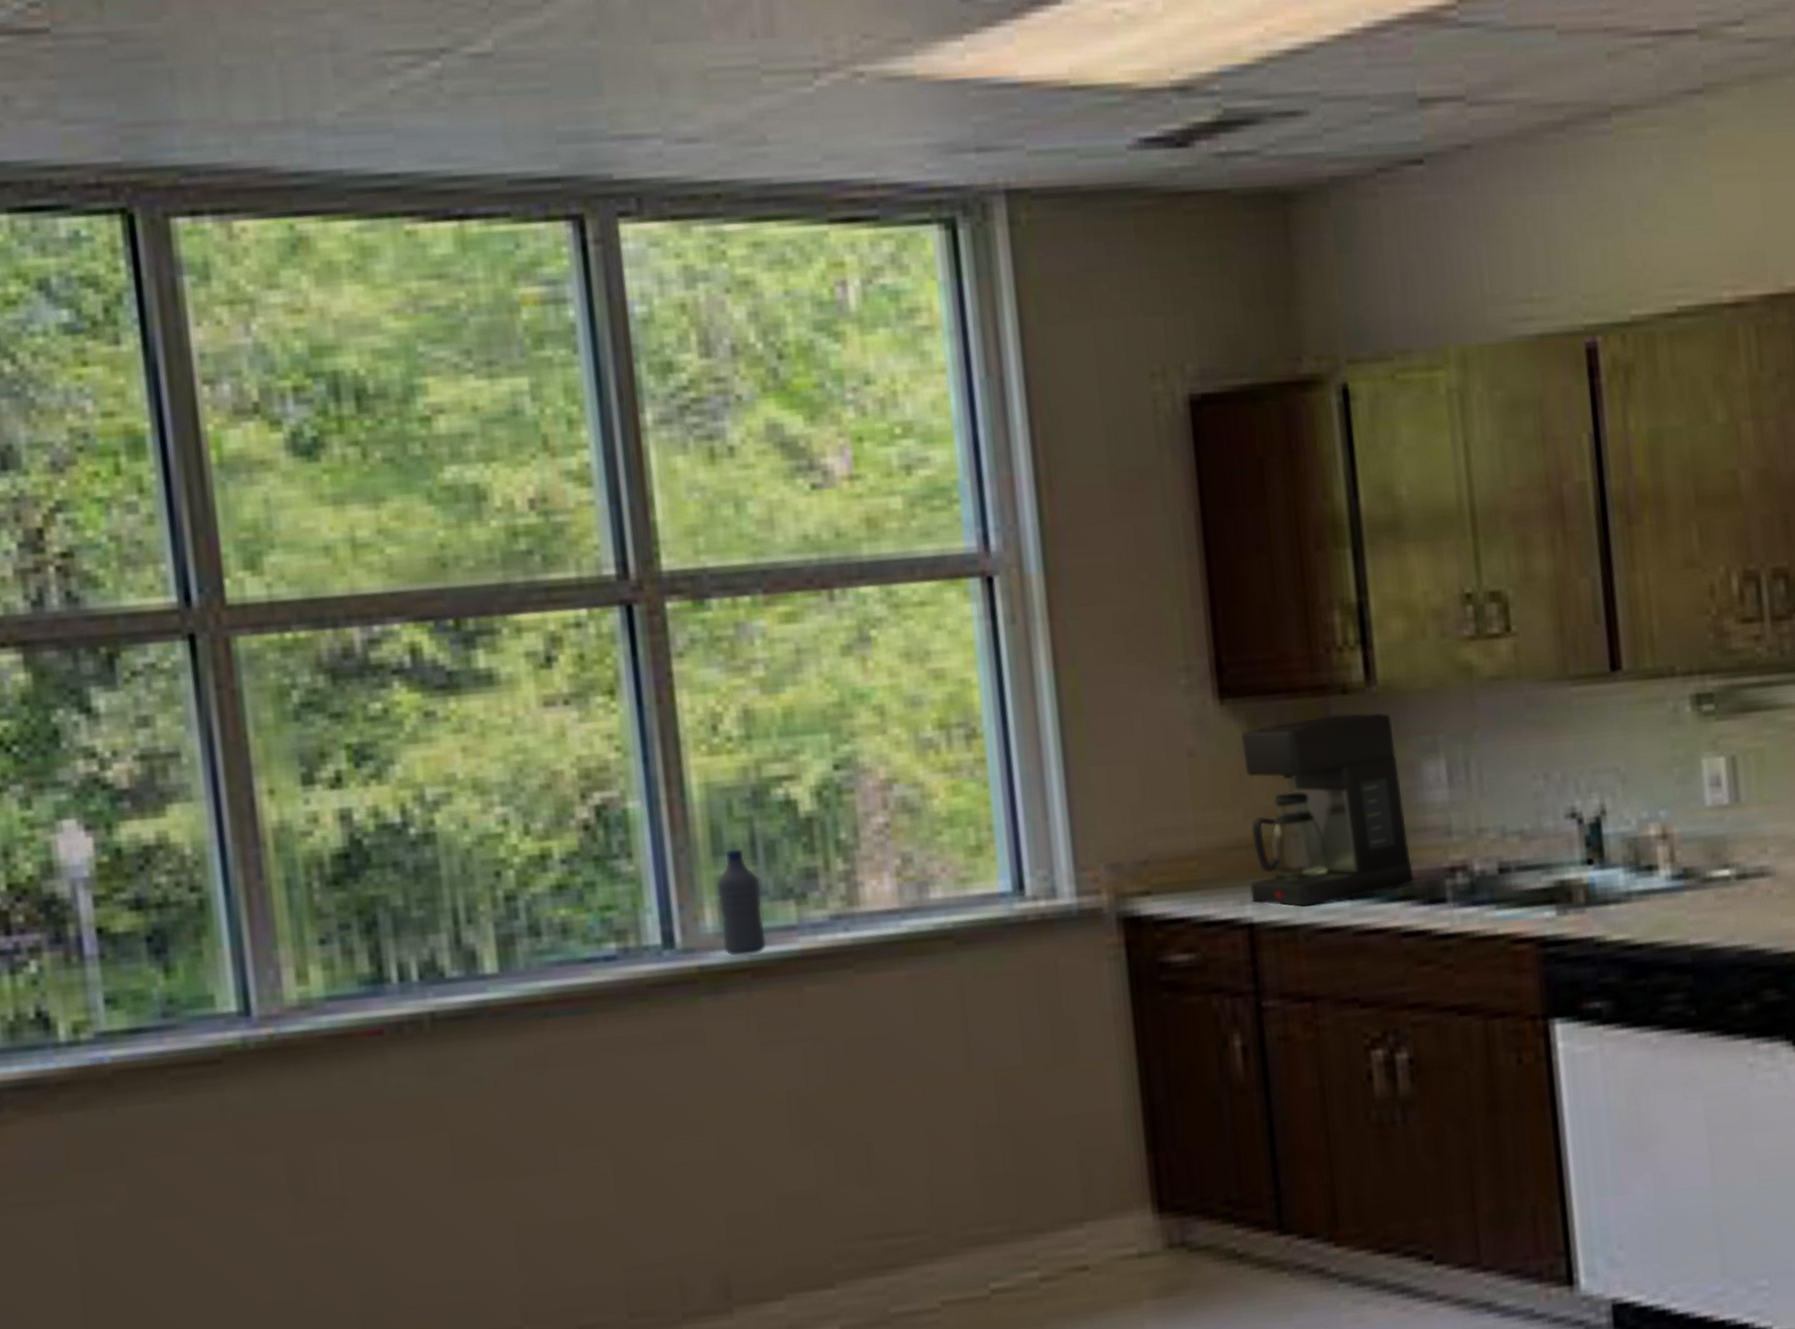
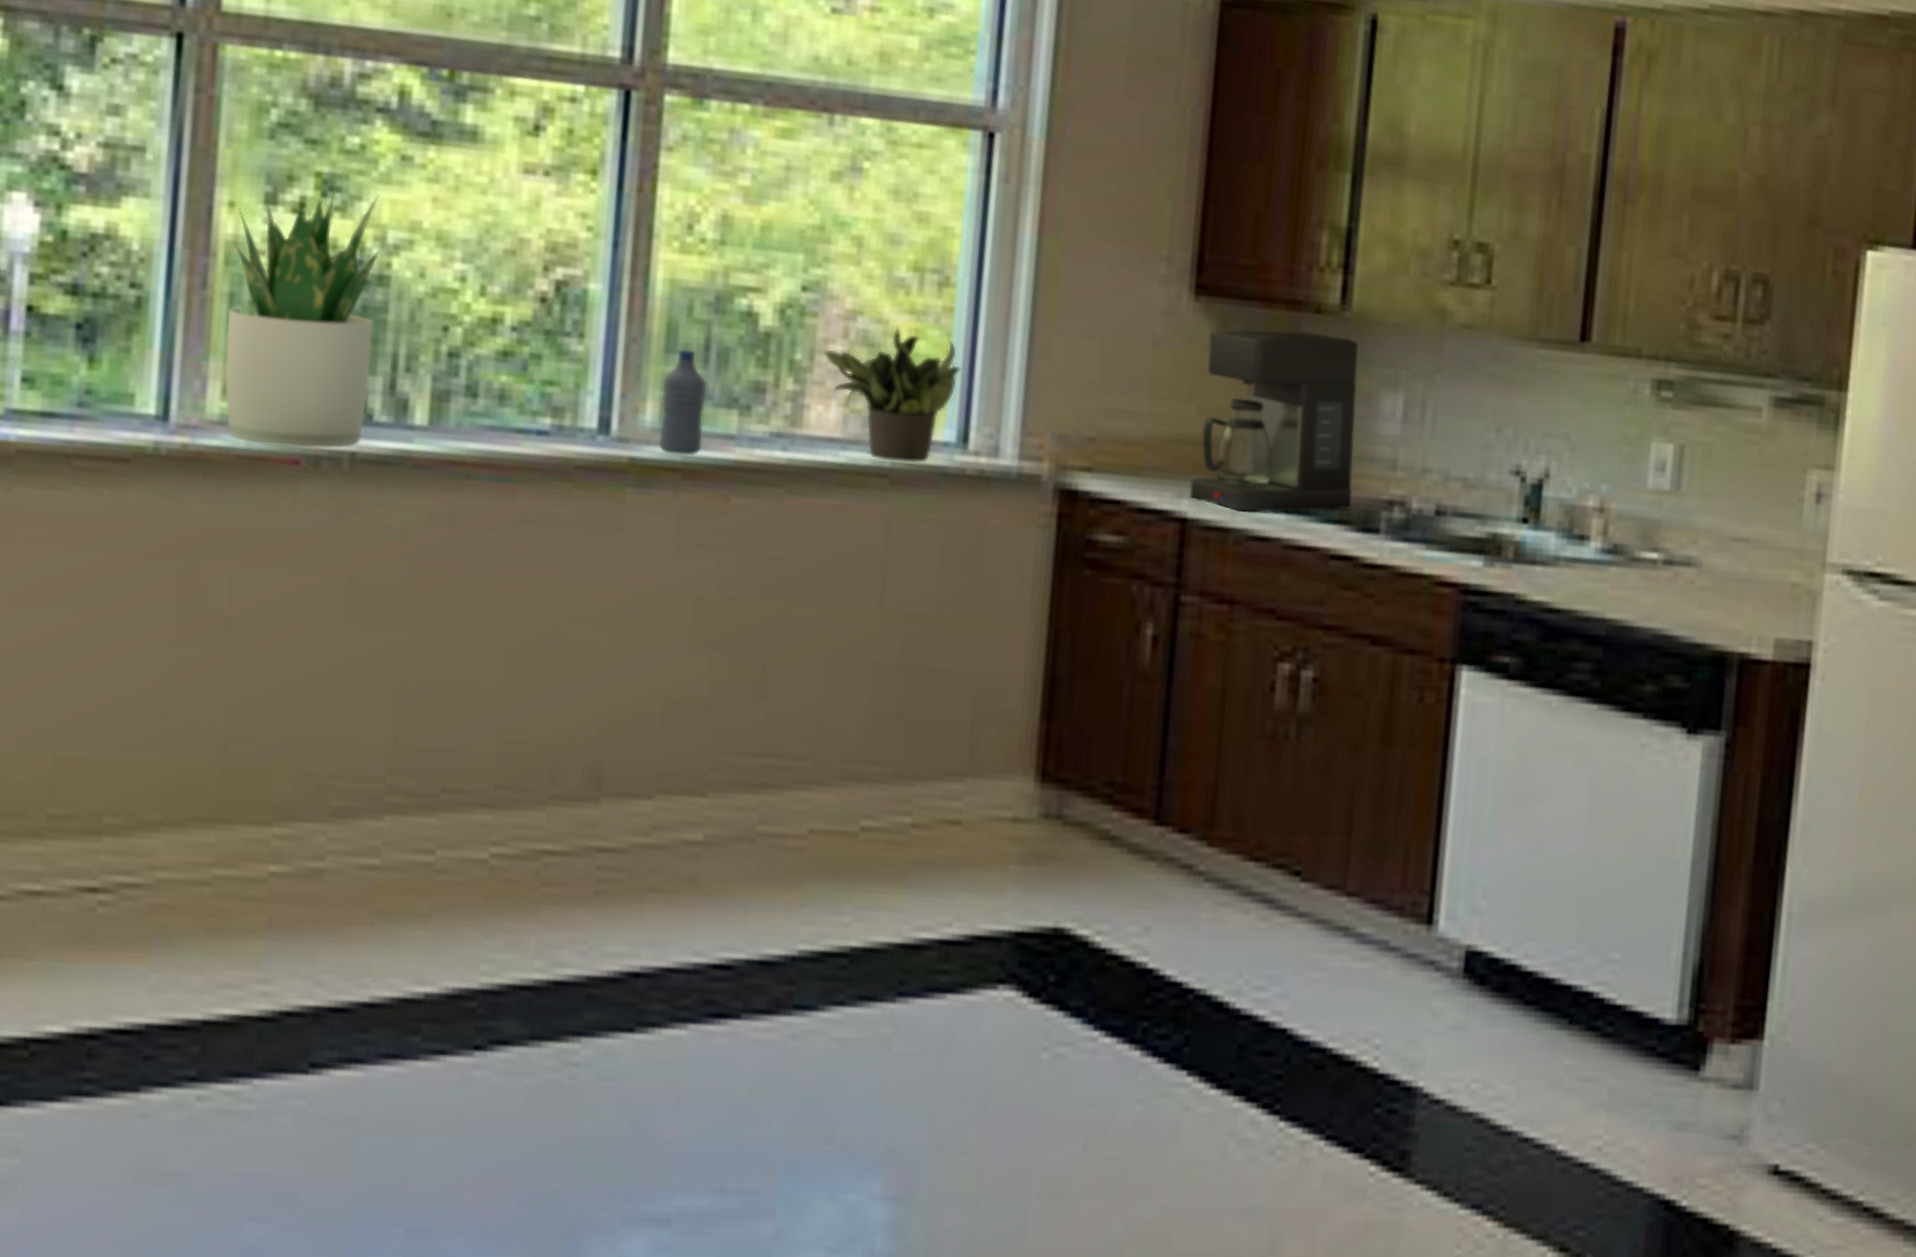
planter: none [278,754,437,1023] -> present [224,188,380,449]
potted plant: none [862,786,1005,924] -> present [819,325,962,464]

